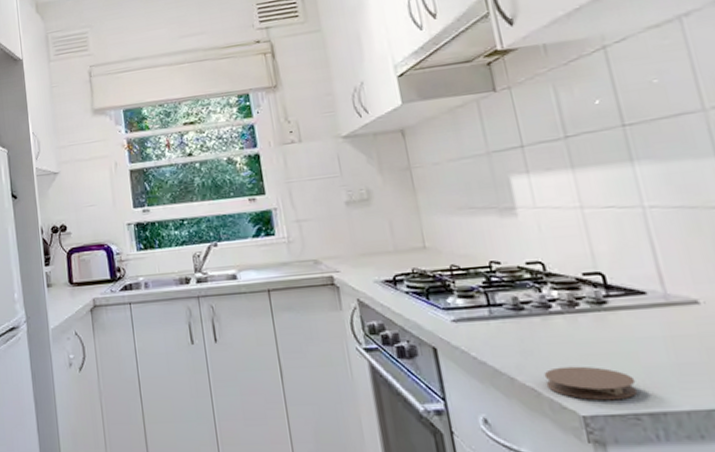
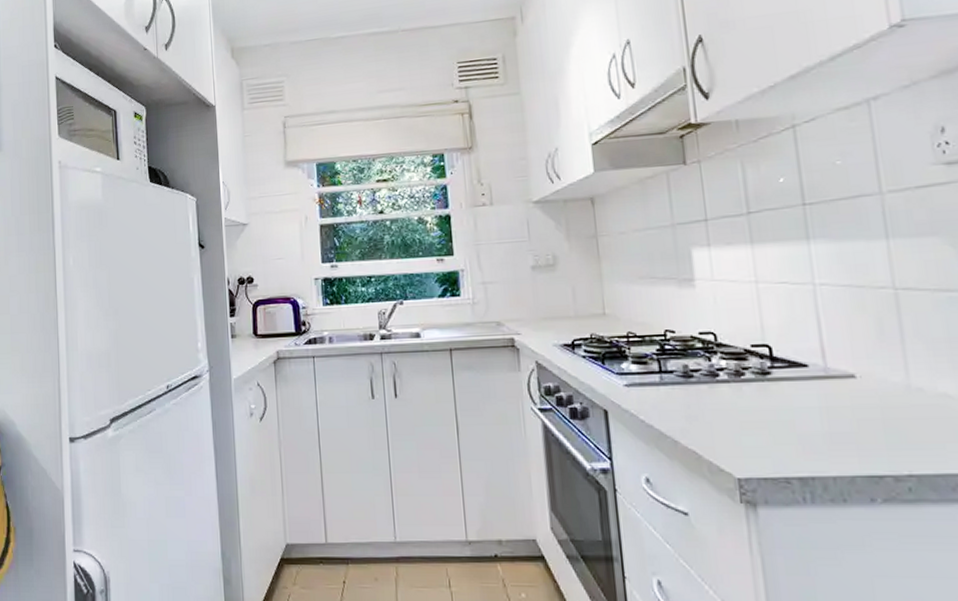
coaster: present [543,366,638,401] -> none [705,432,791,465]

